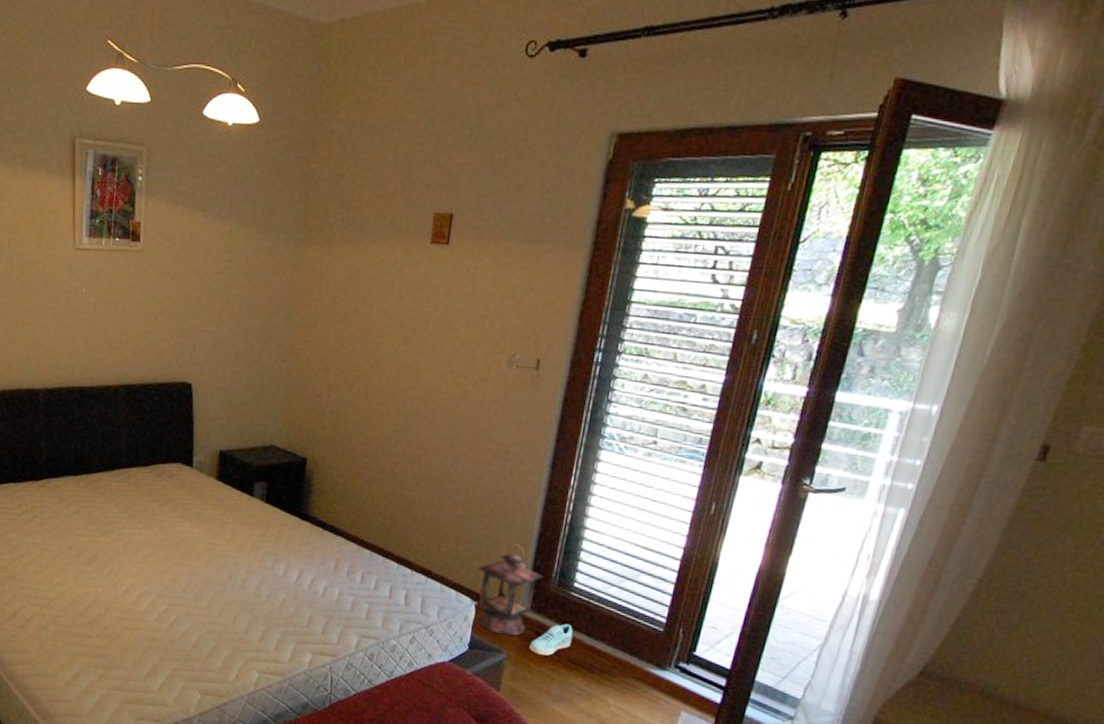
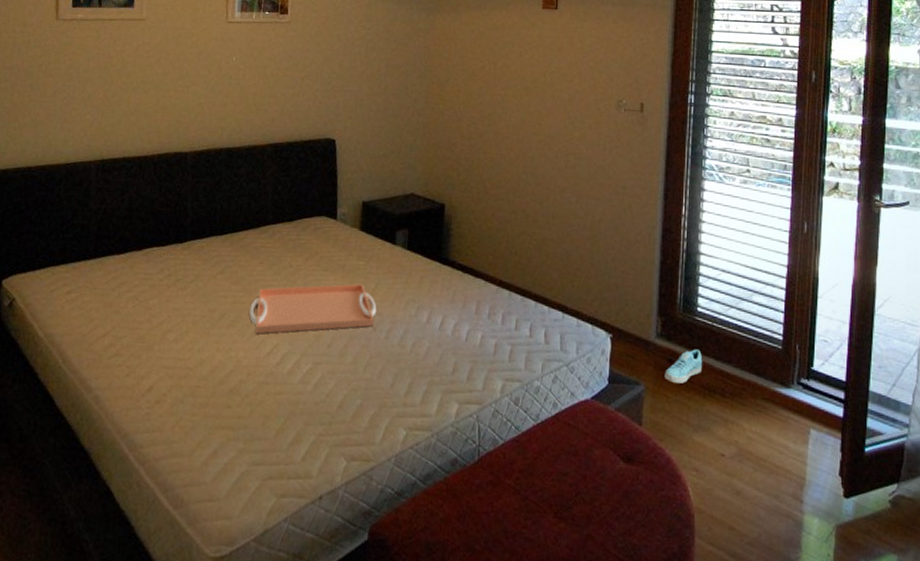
serving tray: none [106,529,233,575] -> present [249,283,377,334]
candle lantern: present [477,542,545,636] -> none [609,273,670,367]

